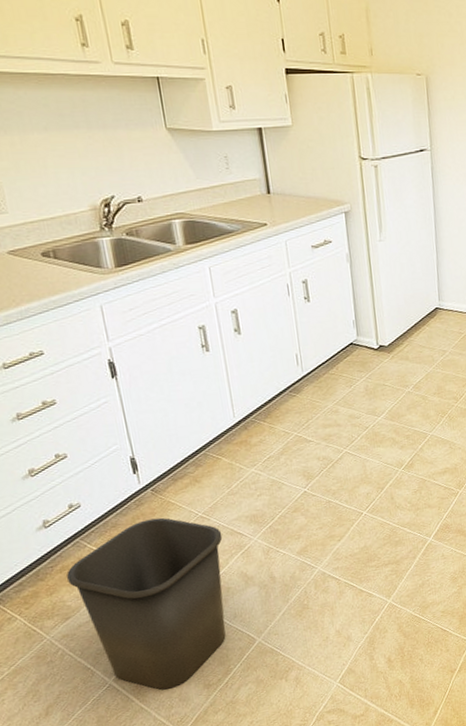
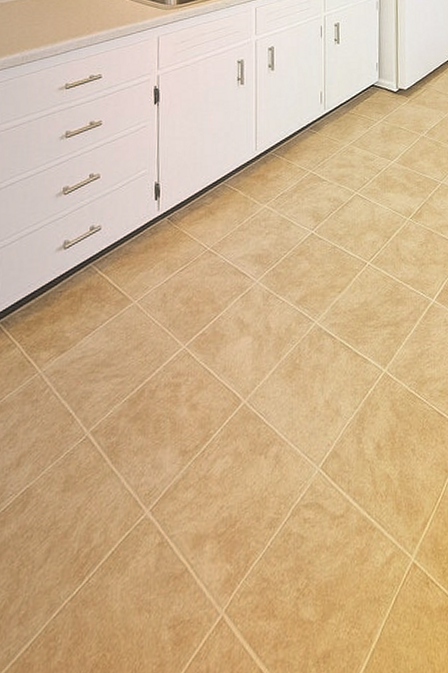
waste bin: present [67,517,226,690] -> none [72,248,226,452]

